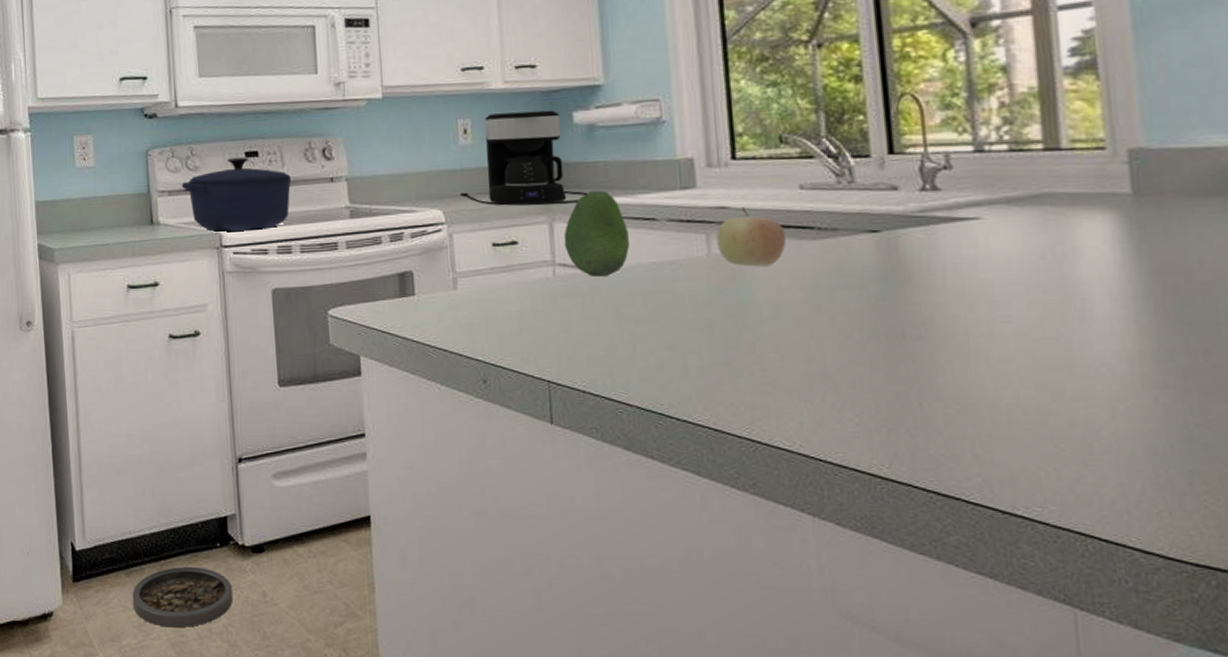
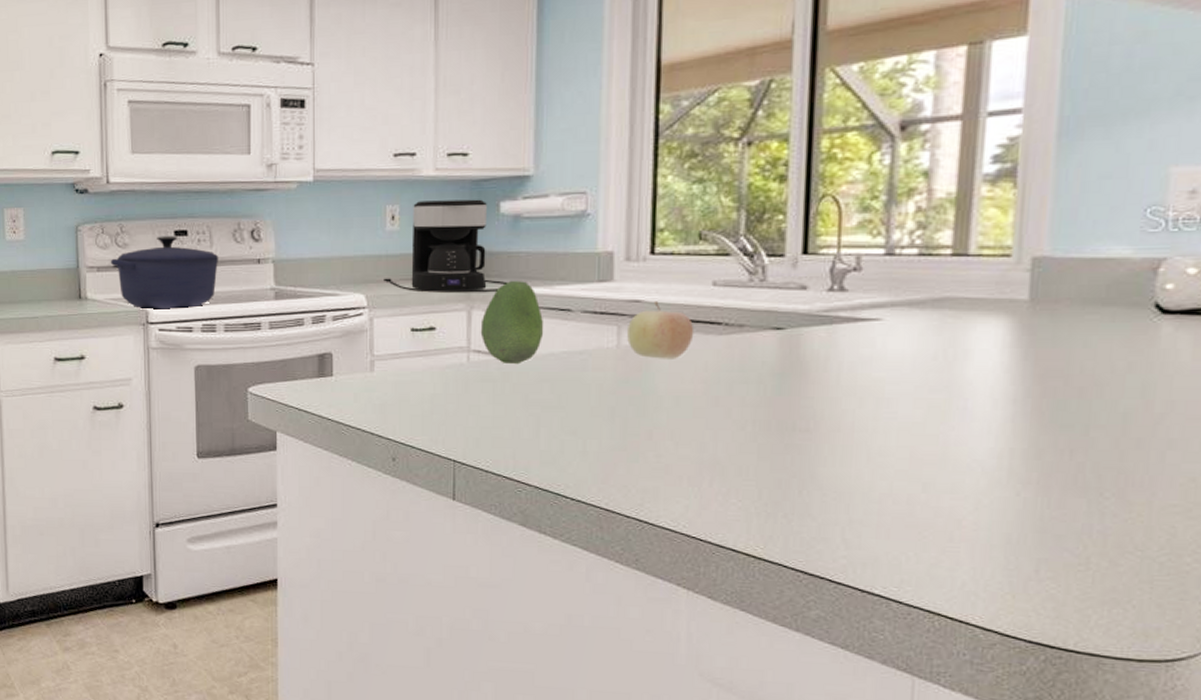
pet bowl: present [132,567,233,628] -> none [51,620,145,674]

